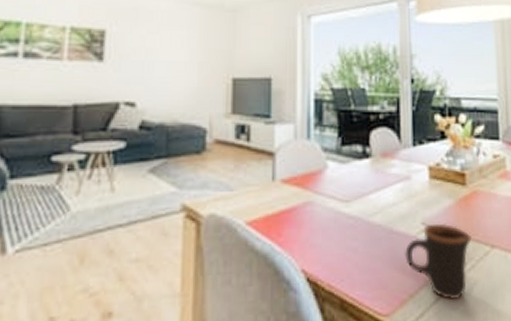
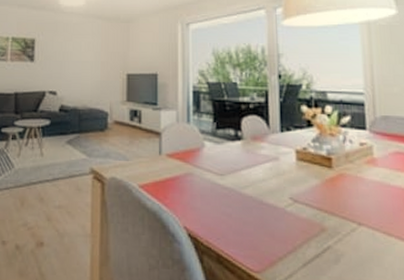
mug: present [405,223,472,301] -> none [274,199,338,267]

